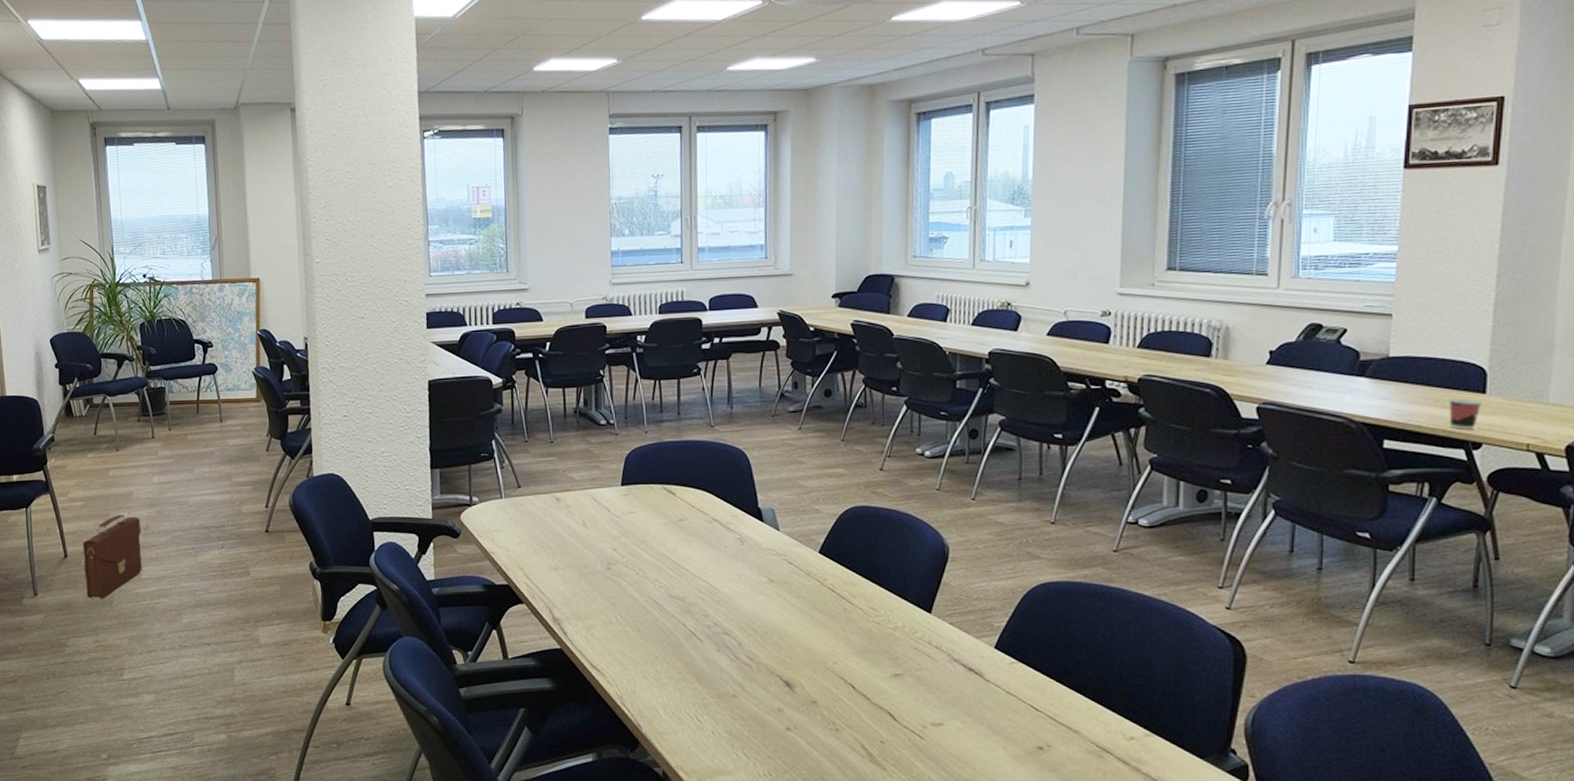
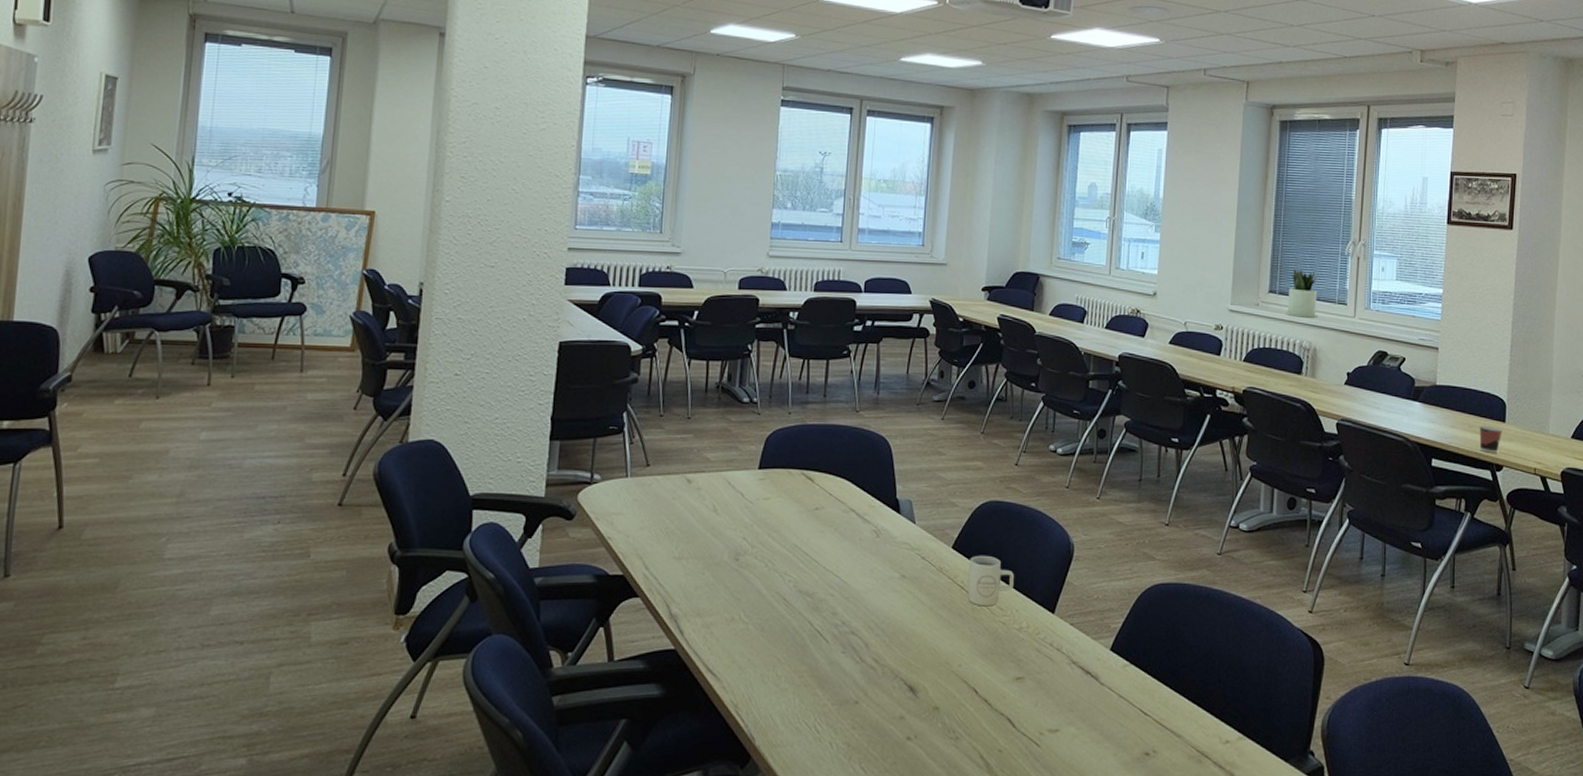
briefcase: present [82,515,142,599] -> none [81,477,174,583]
mug: none [837,558,887,607] -> present [967,555,1015,607]
planter: none [1187,240,1231,295] -> present [1285,268,1318,319]

